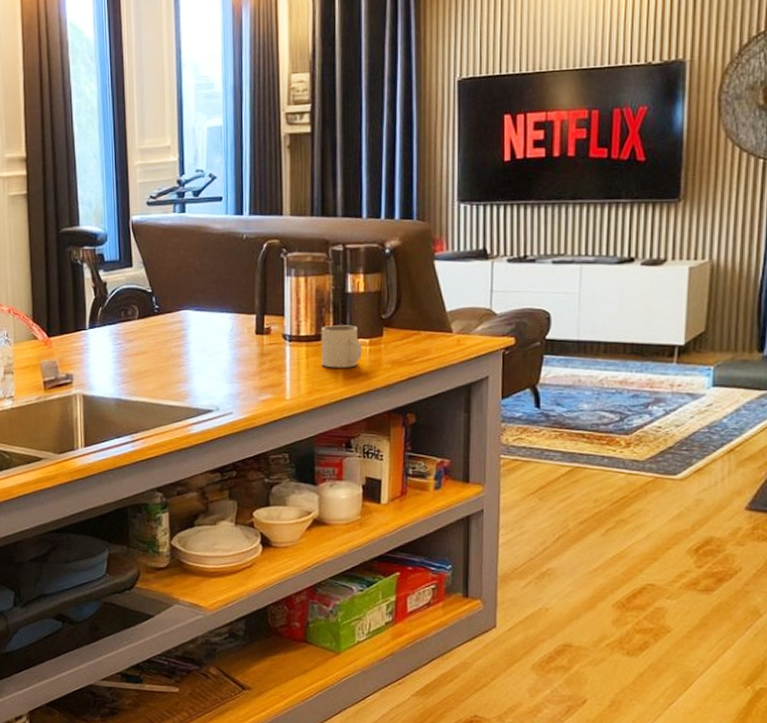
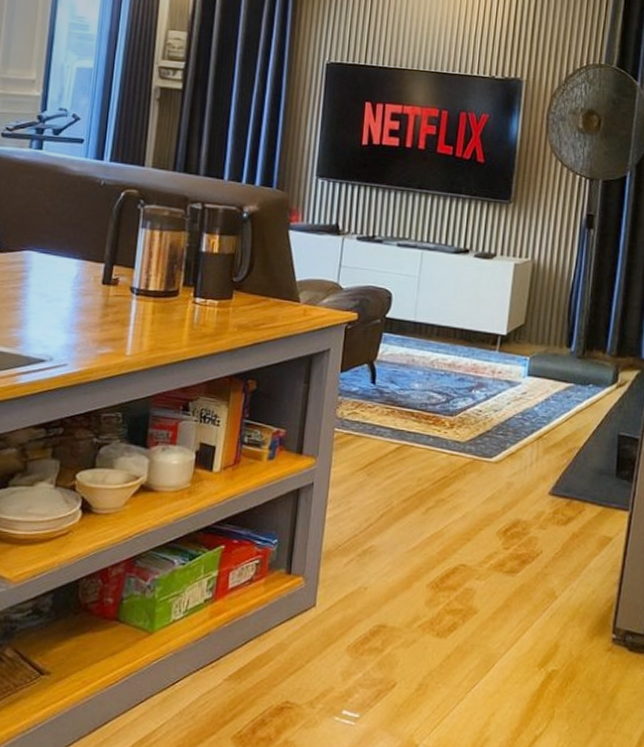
mug: present [320,325,363,368] -> none [167,283,211,328]

